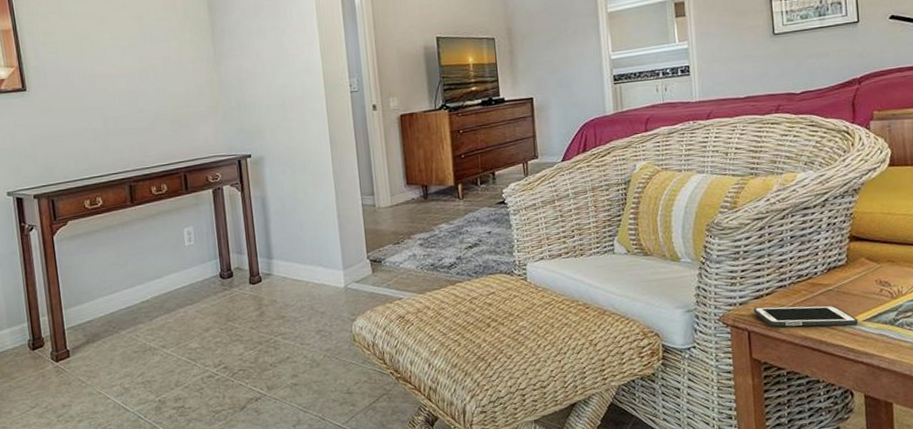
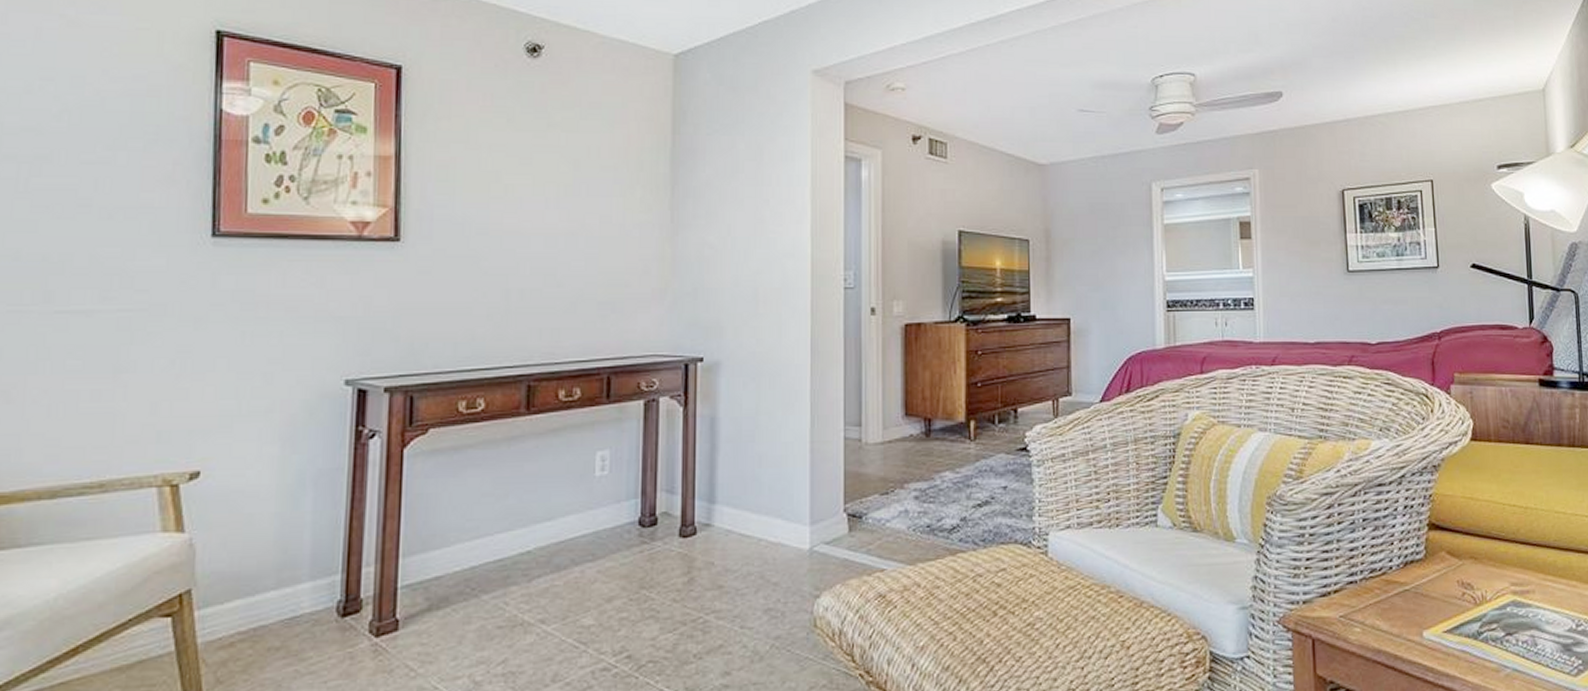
cell phone: present [753,305,859,327] -> none [1318,607,1439,638]

